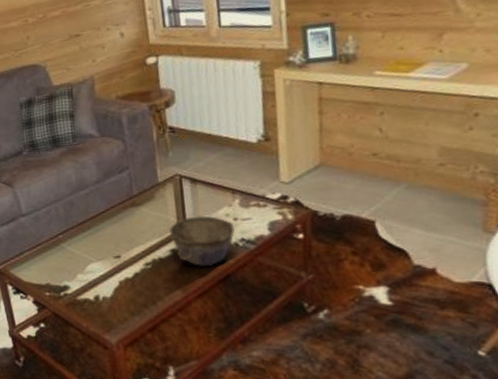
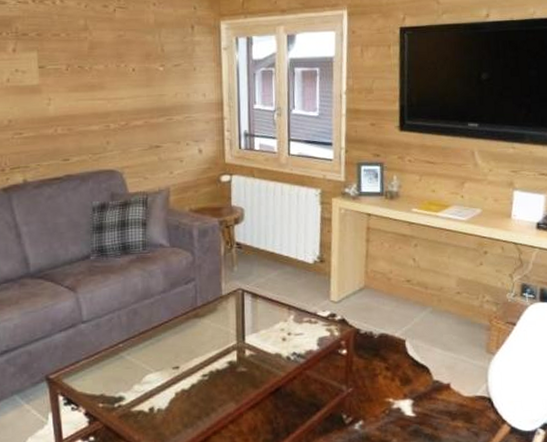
bowl: present [168,215,235,267] -> none [227,329,288,379]

